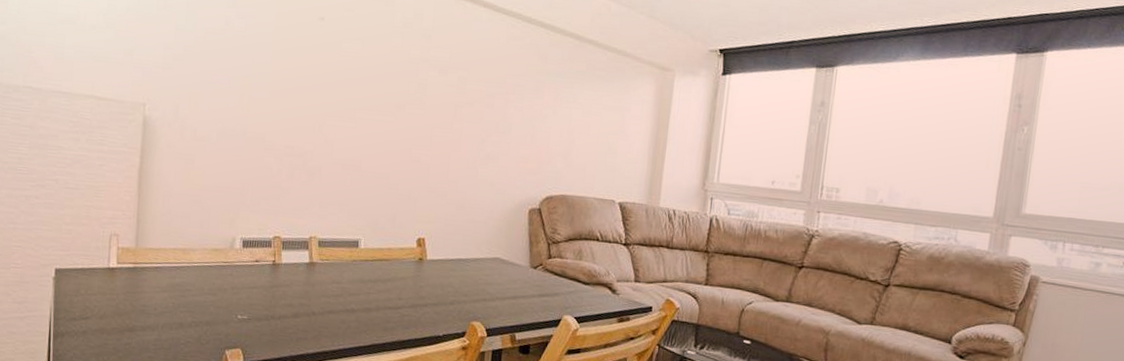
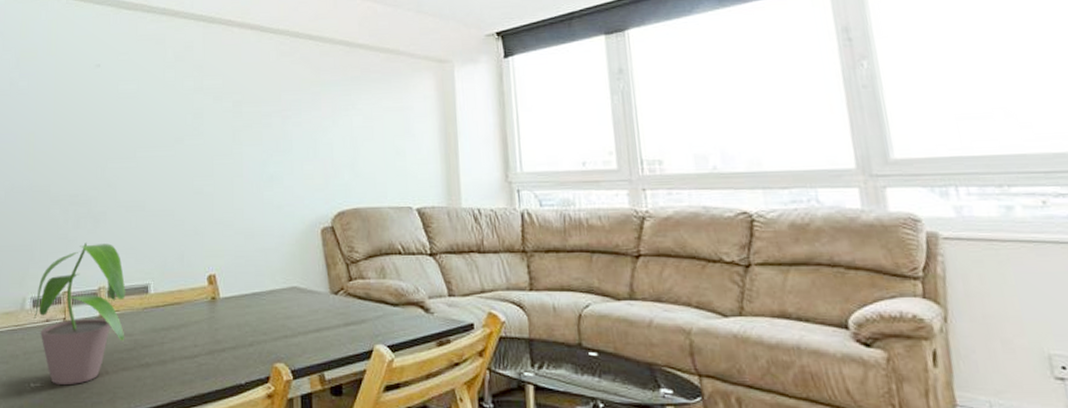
potted plant: none [242,194,337,321] -> present [33,243,126,384]

